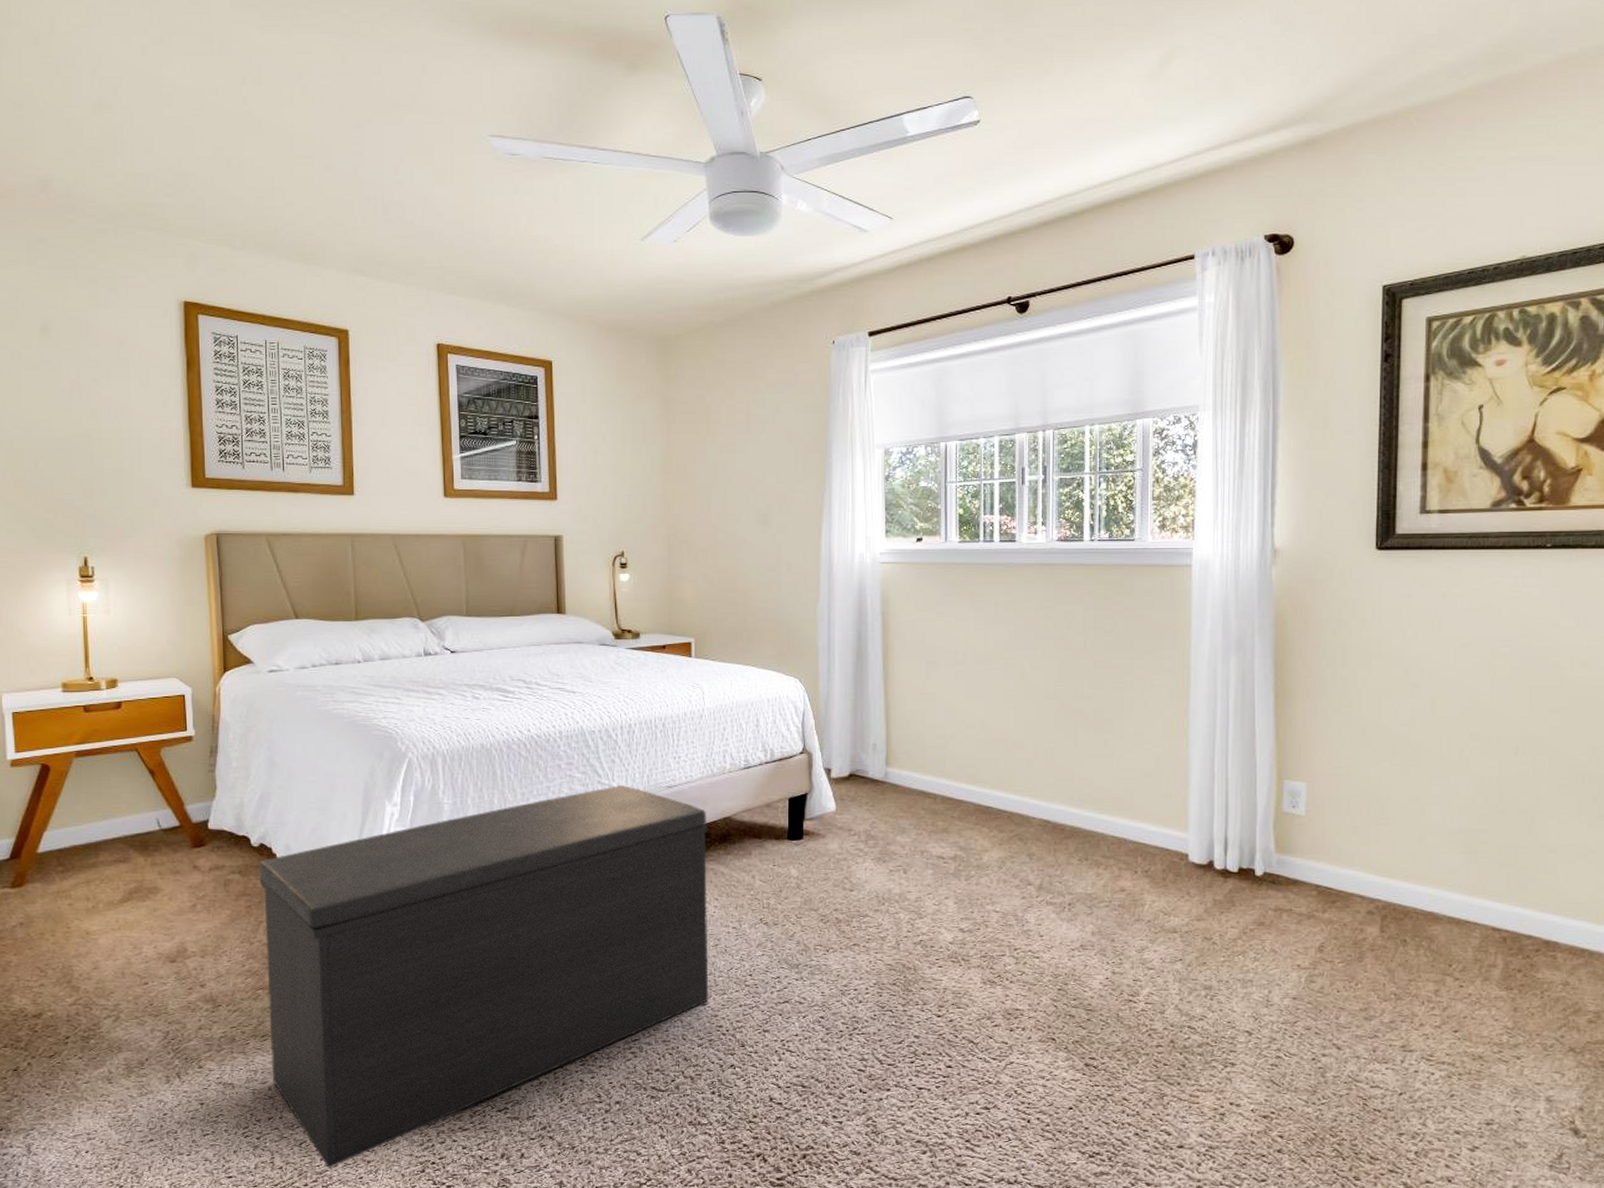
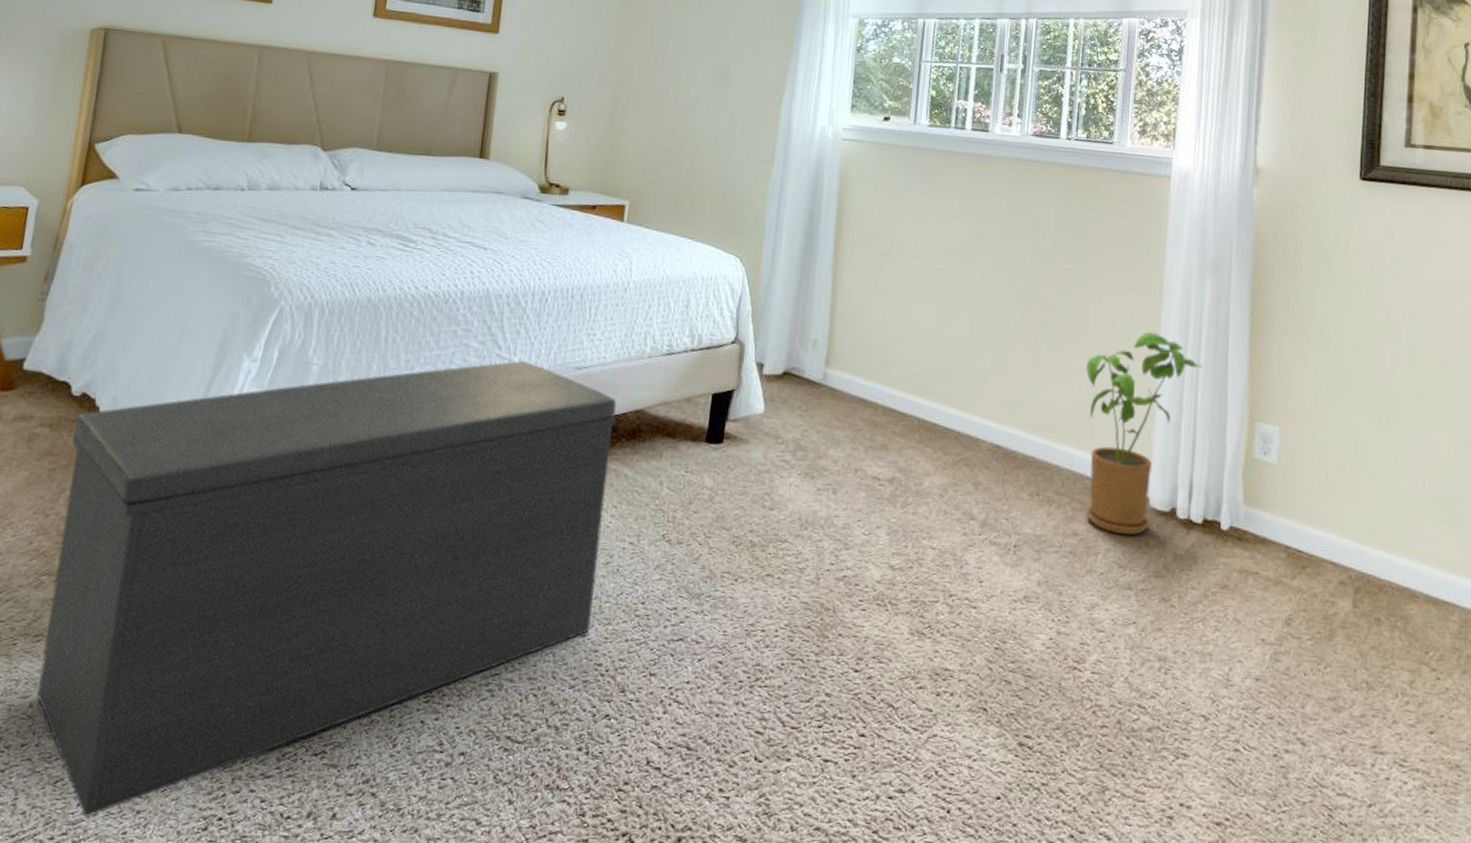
house plant: none [1122,710,1231,887] -> present [1085,332,1202,536]

